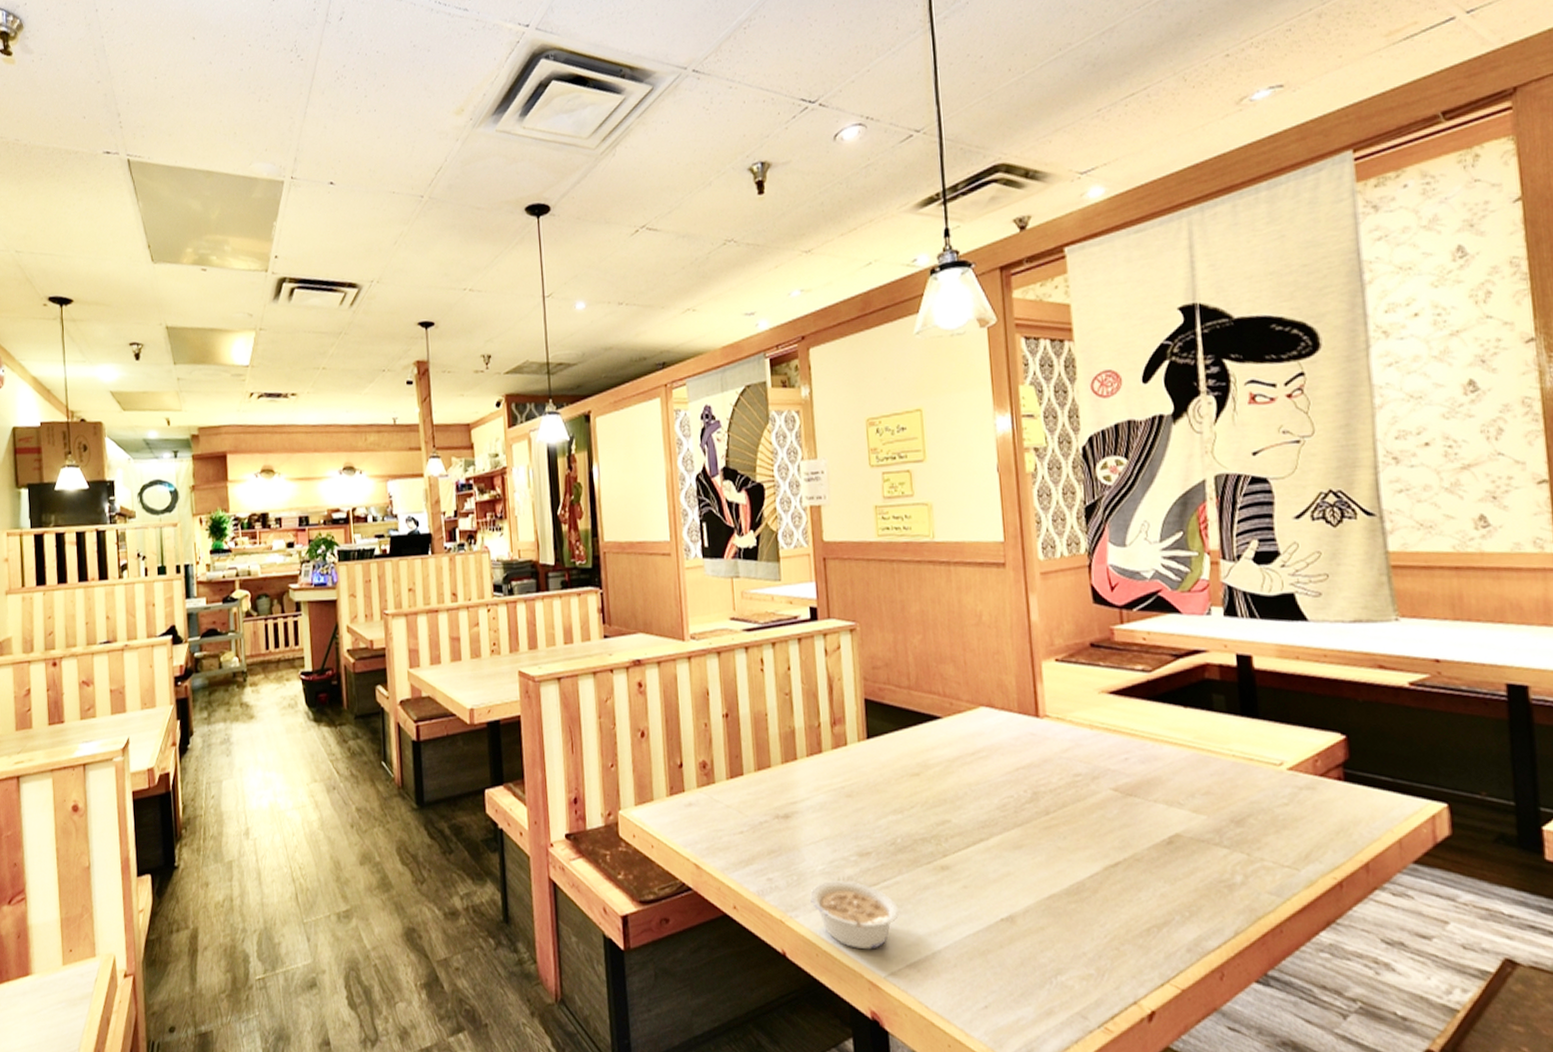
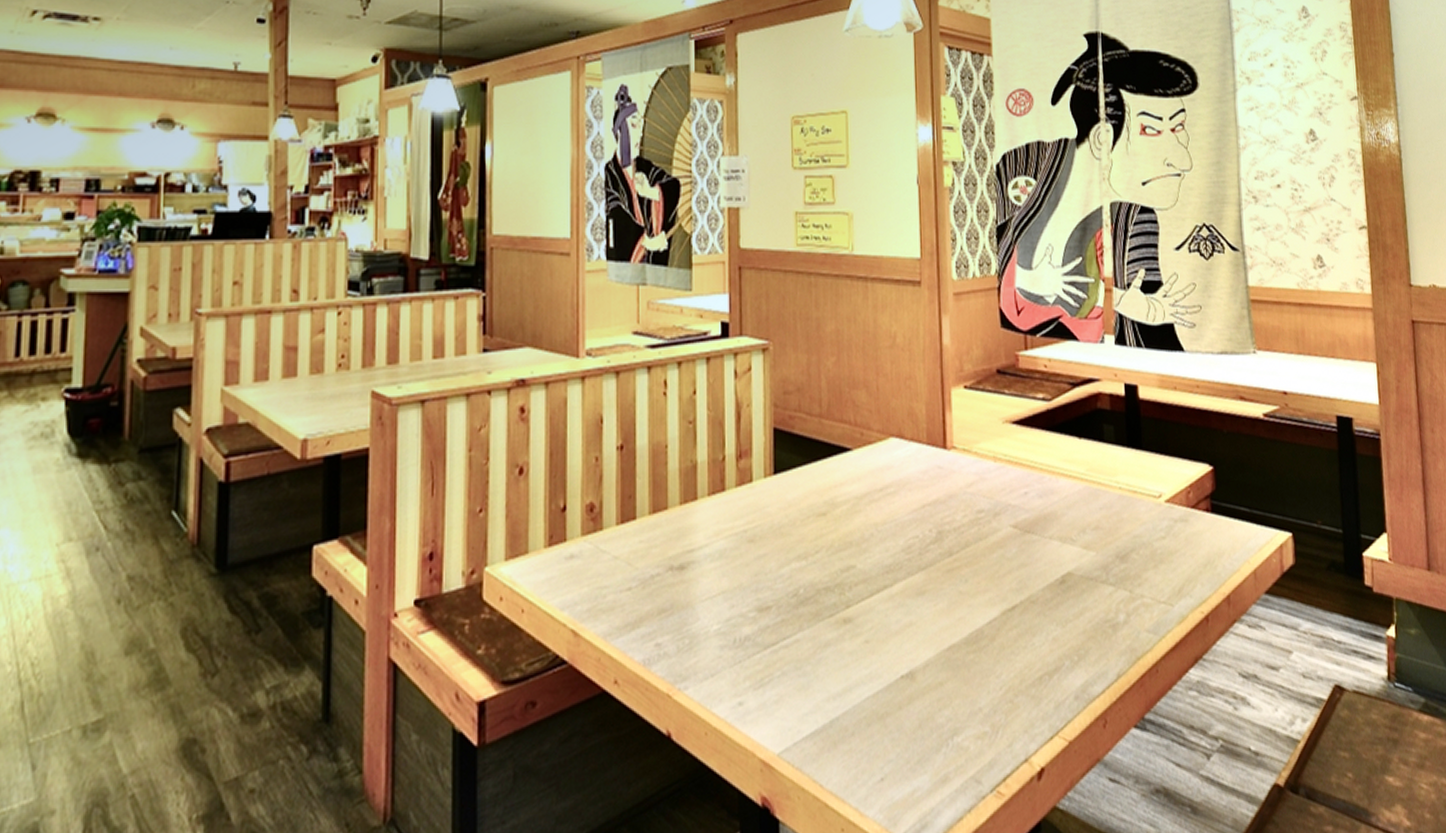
legume: present [810,880,899,950] -> none [702,641,797,723]

